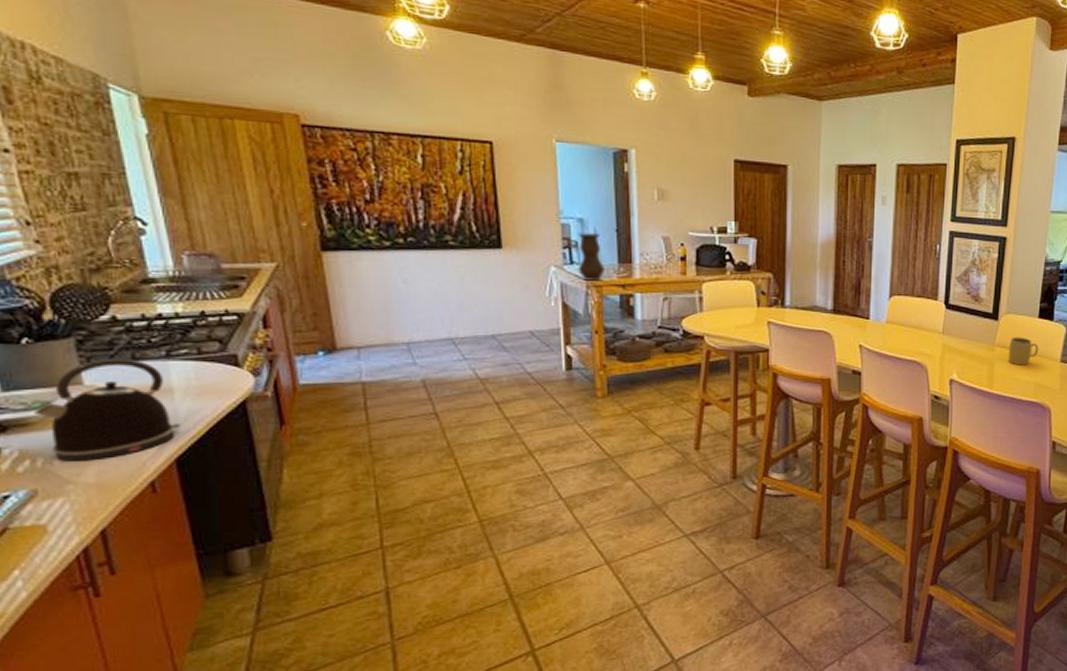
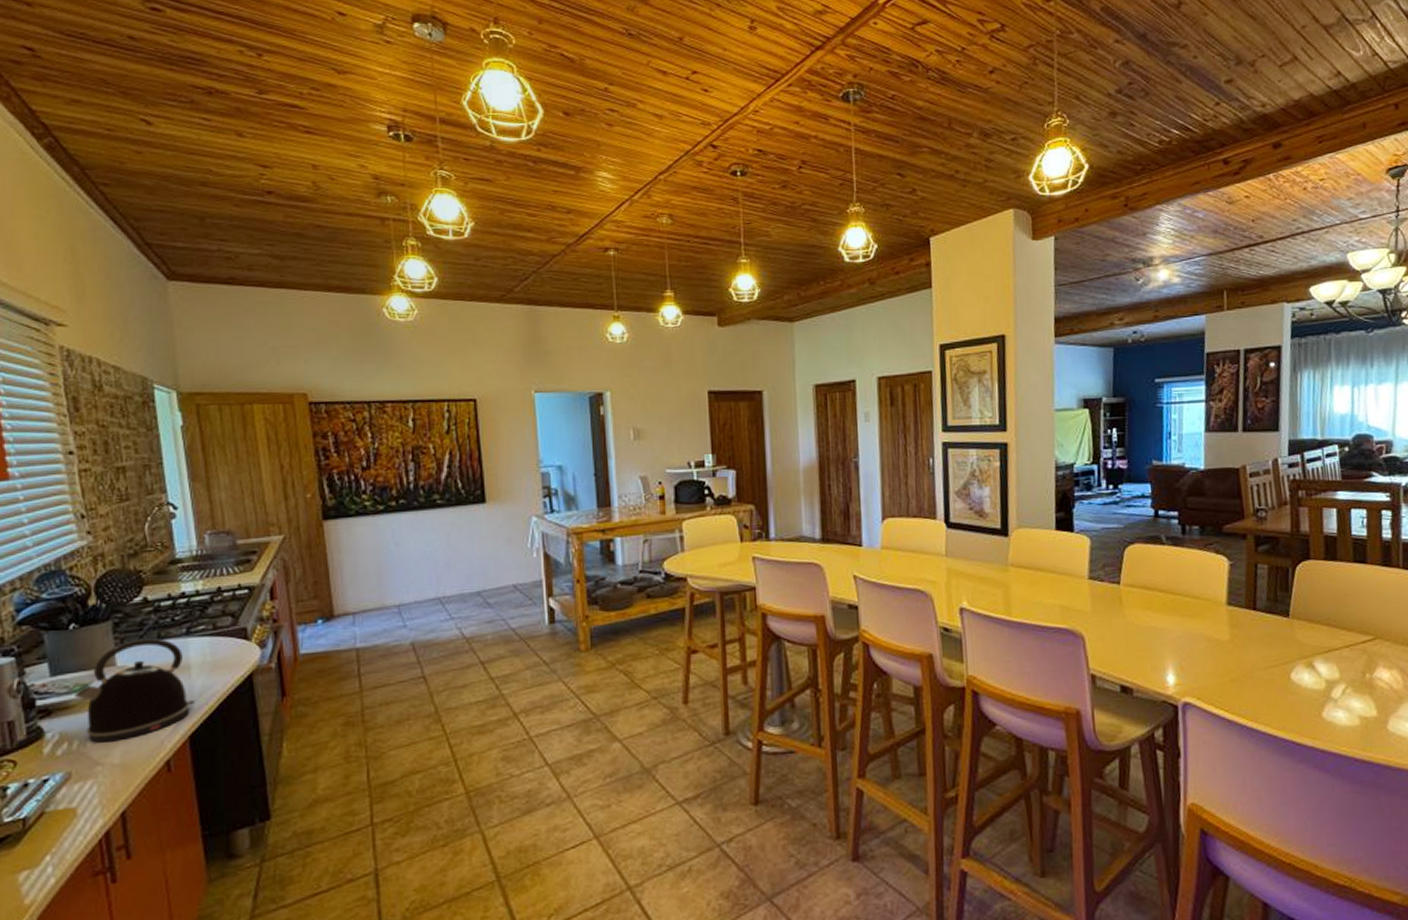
vase: present [578,232,606,281] -> none [558,478,586,529]
mug: present [1008,337,1039,366] -> none [1024,553,1061,587]

